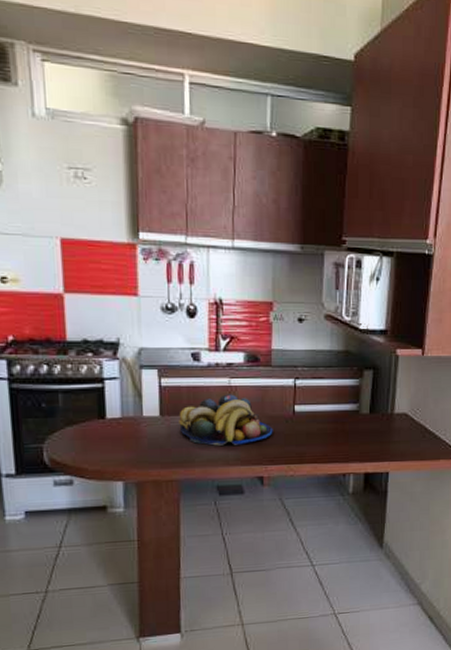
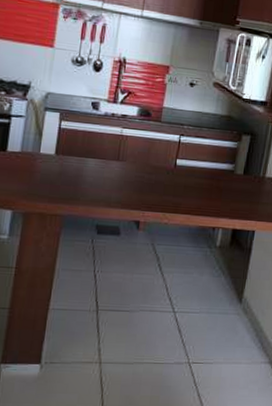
fruit bowl: present [179,394,273,446] -> none [71,142,155,190]

